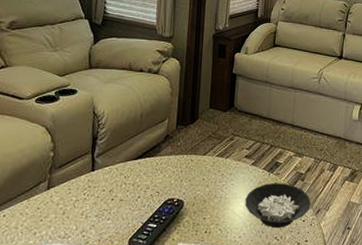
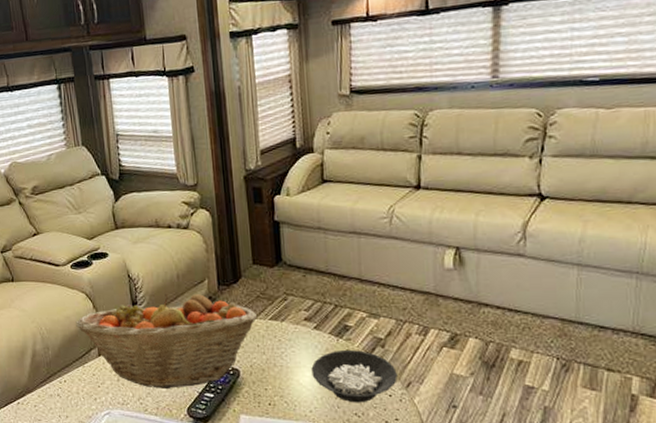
fruit basket: none [29,131,207,221] -> present [76,294,258,388]

